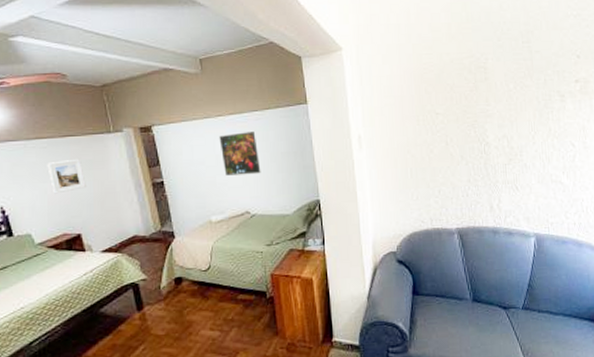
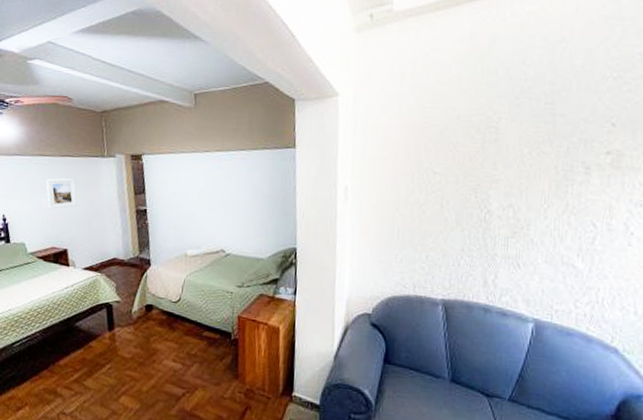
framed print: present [219,131,261,176] -> none [203,170,241,214]

